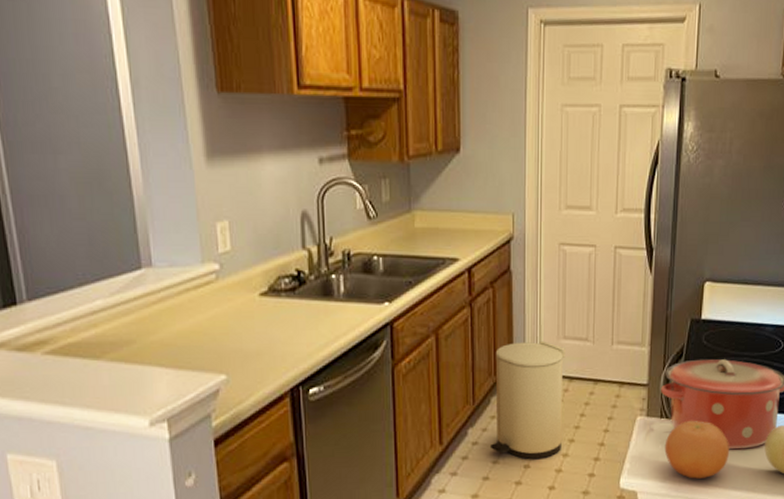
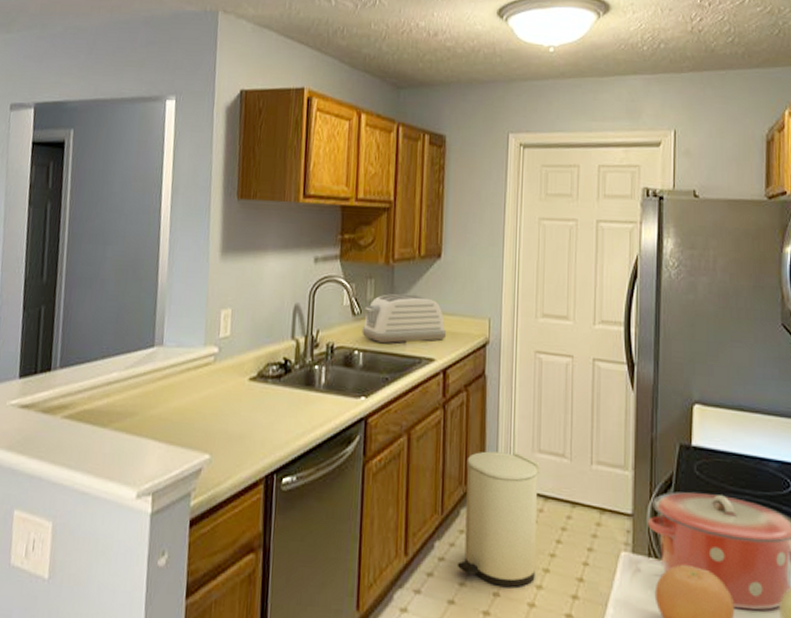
toaster: none [379,193,470,247] -> present [362,293,447,344]

